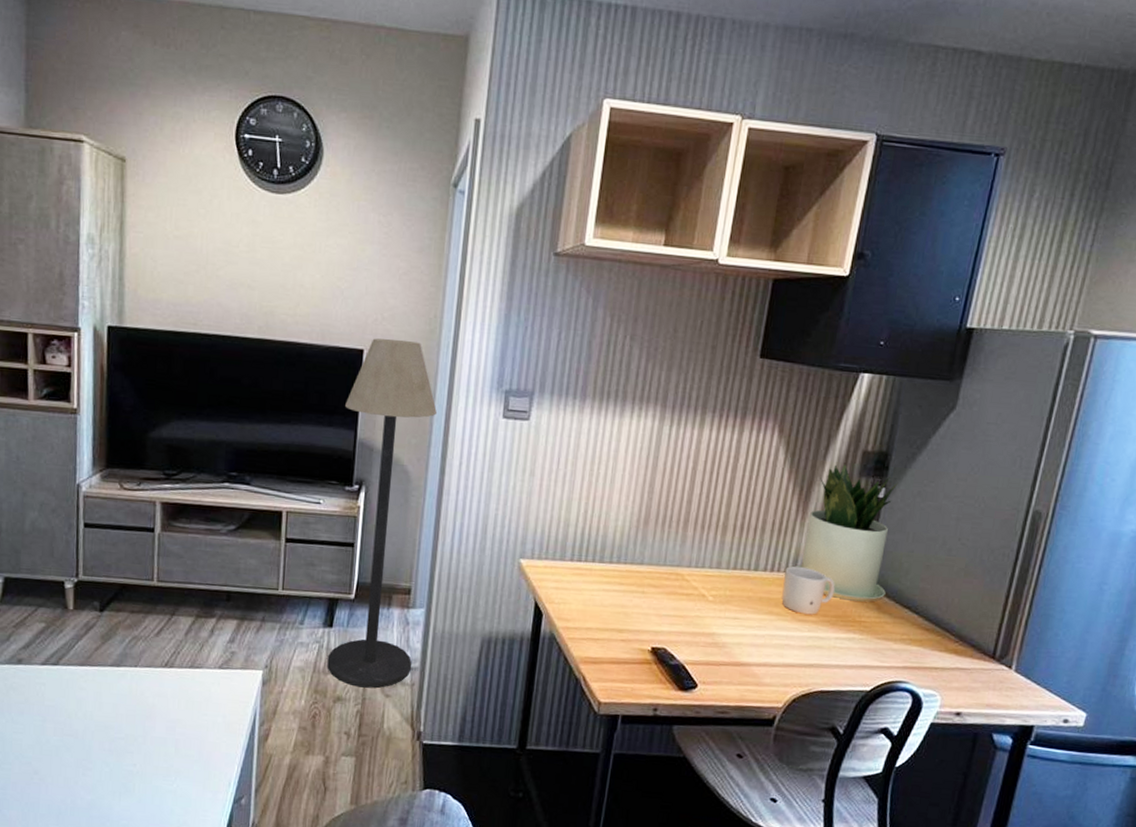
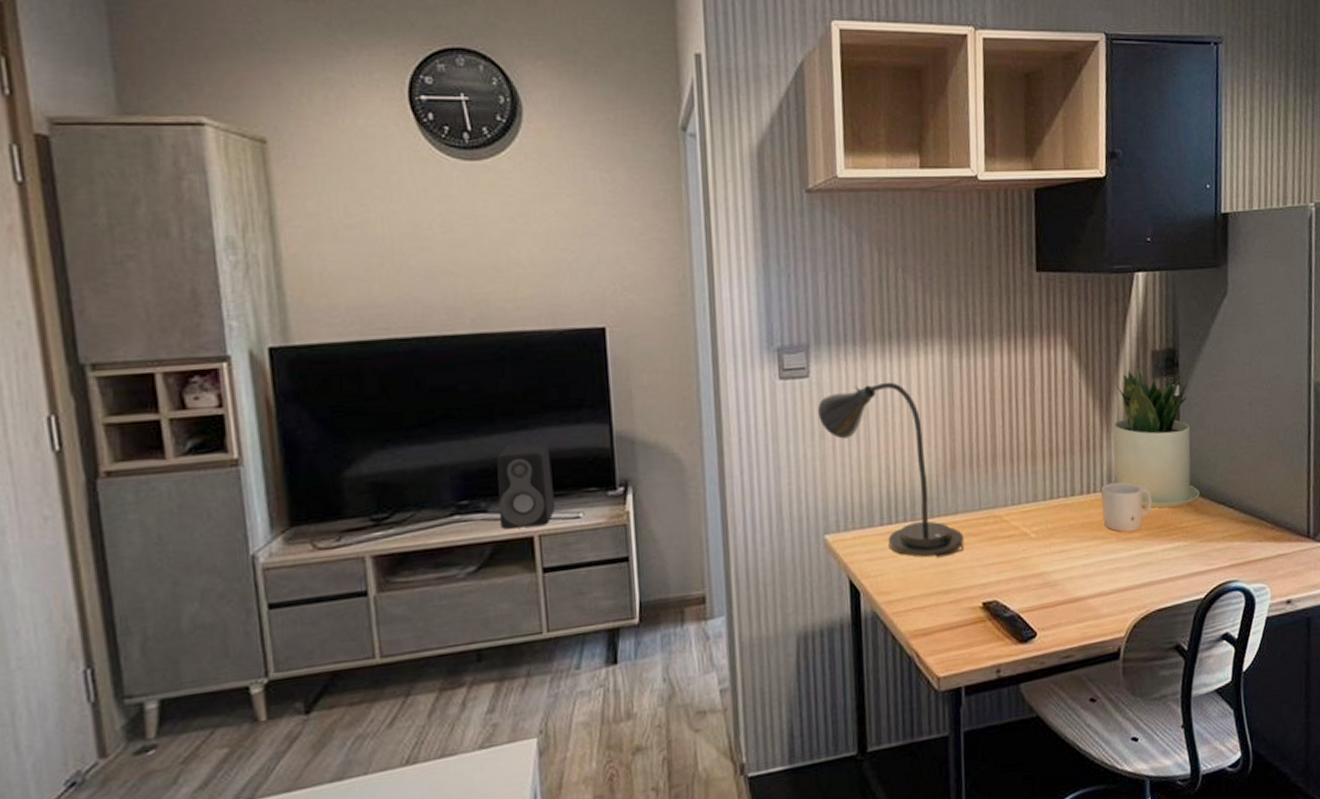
speaker: none [258,434,305,504] -> present [497,442,556,529]
floor lamp: present [327,338,437,688] -> none [593,309,721,729]
desk lamp: none [531,435,645,601] -> present [817,382,965,558]

